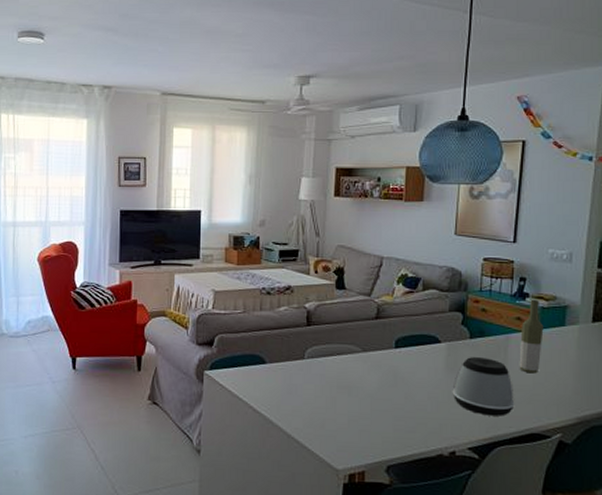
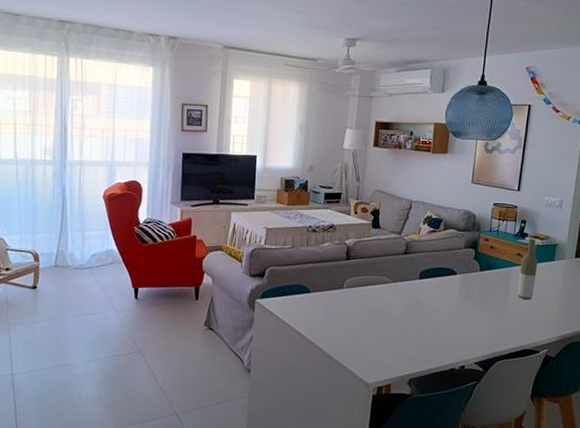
speaker: present [452,357,515,416] -> none [464,287,513,336]

